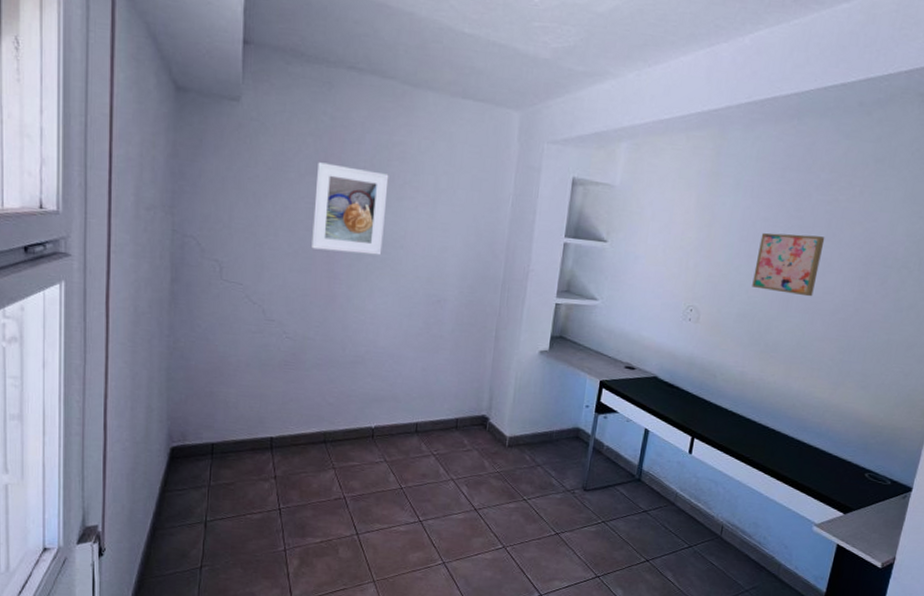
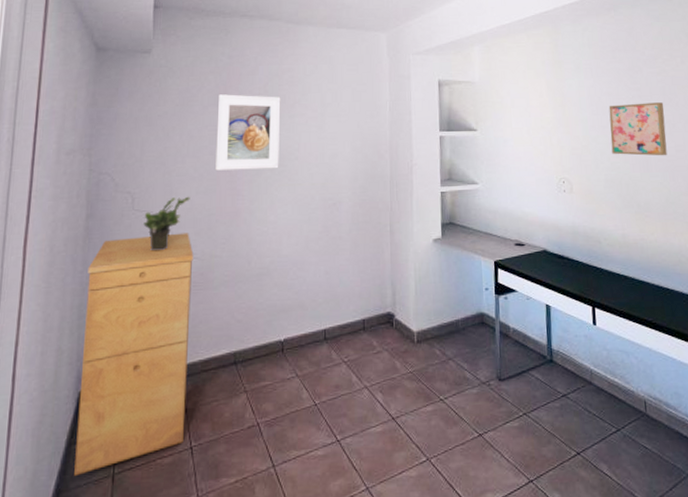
filing cabinet: none [169,307,286,519] -> present [74,233,194,477]
potted plant: none [232,272,283,326] -> present [143,196,190,252]

